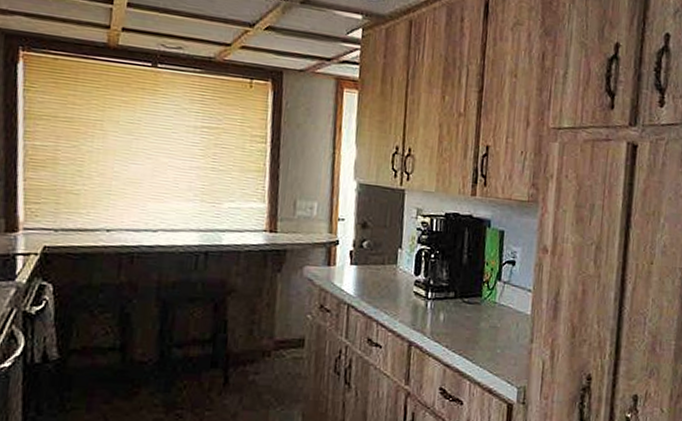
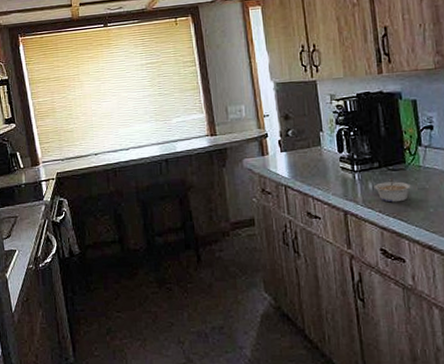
legume: none [445,311,484,339] -> present [374,178,412,203]

